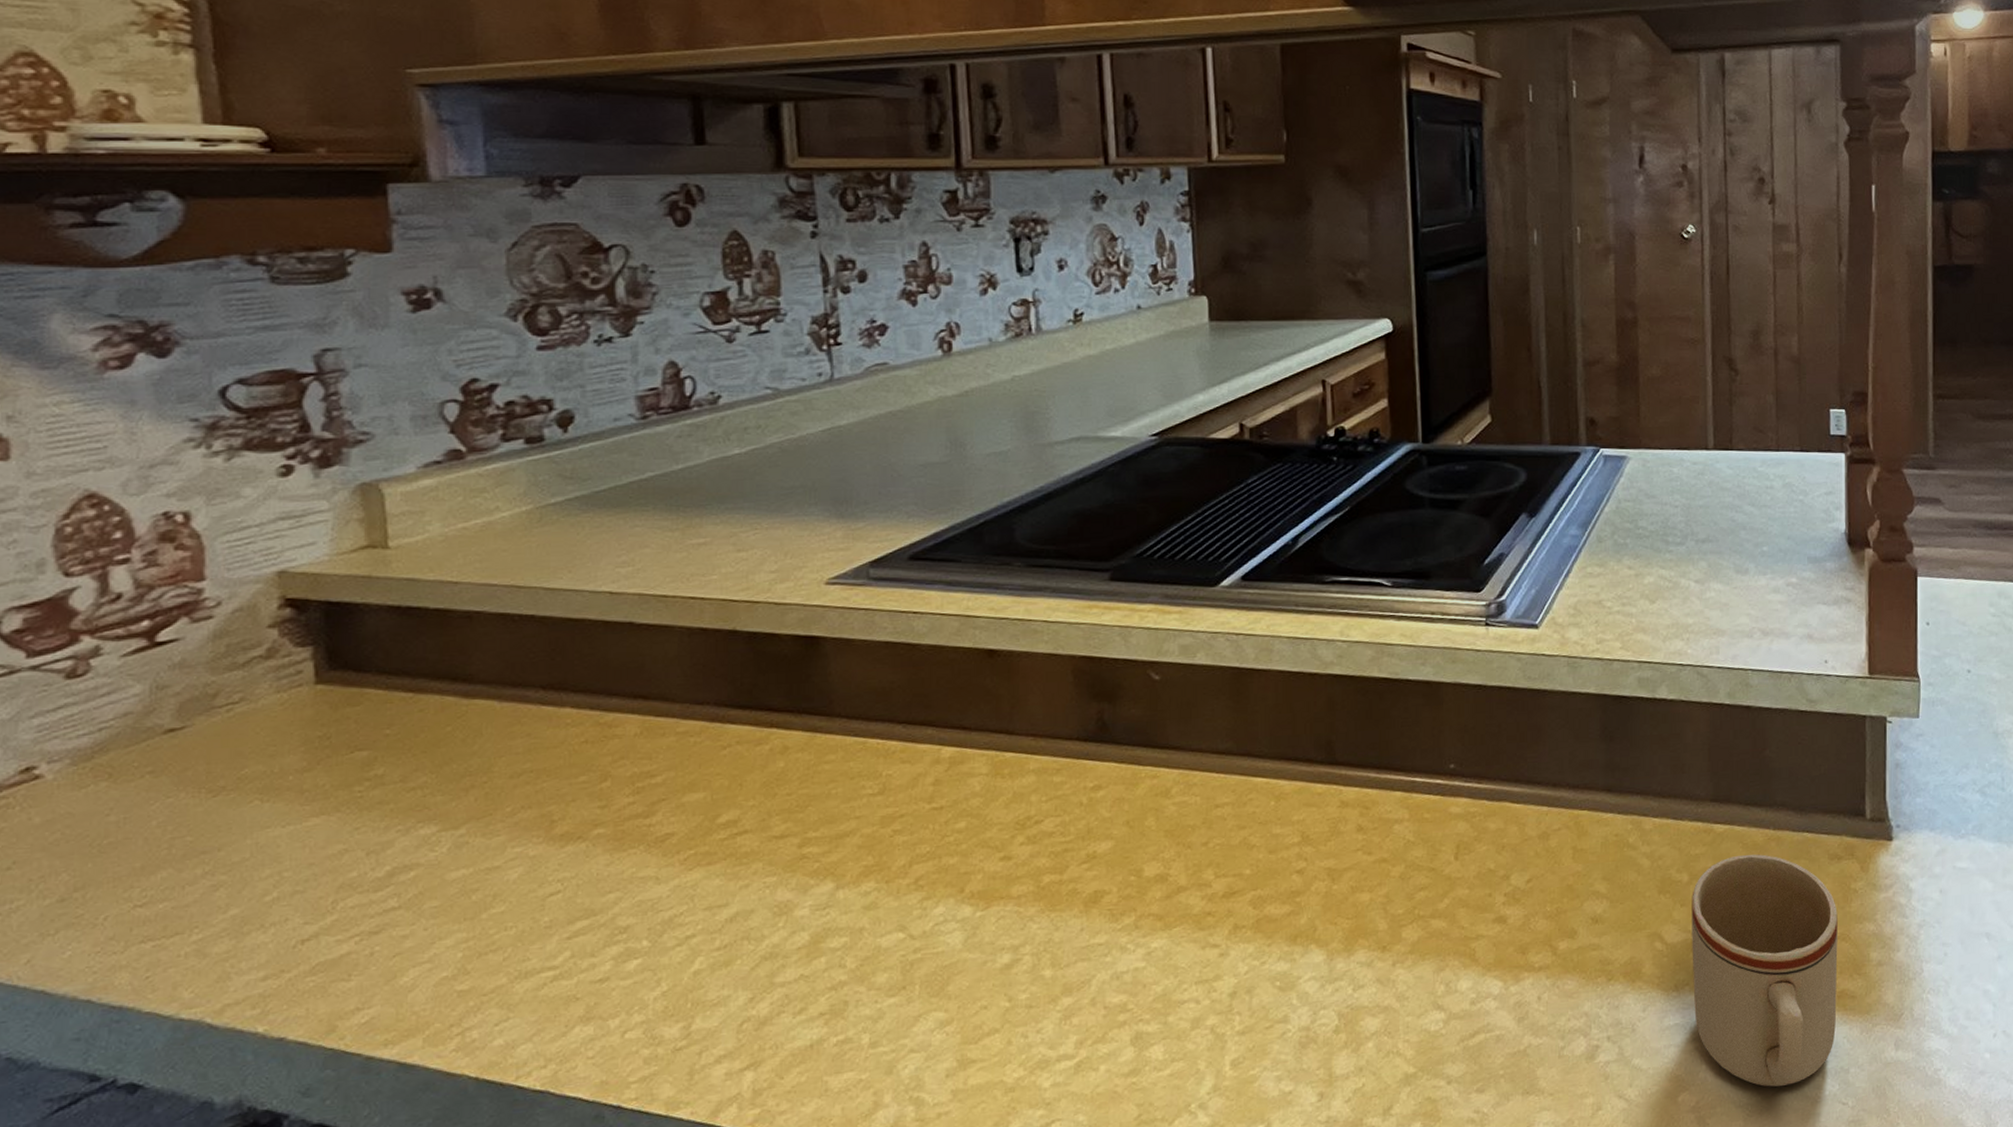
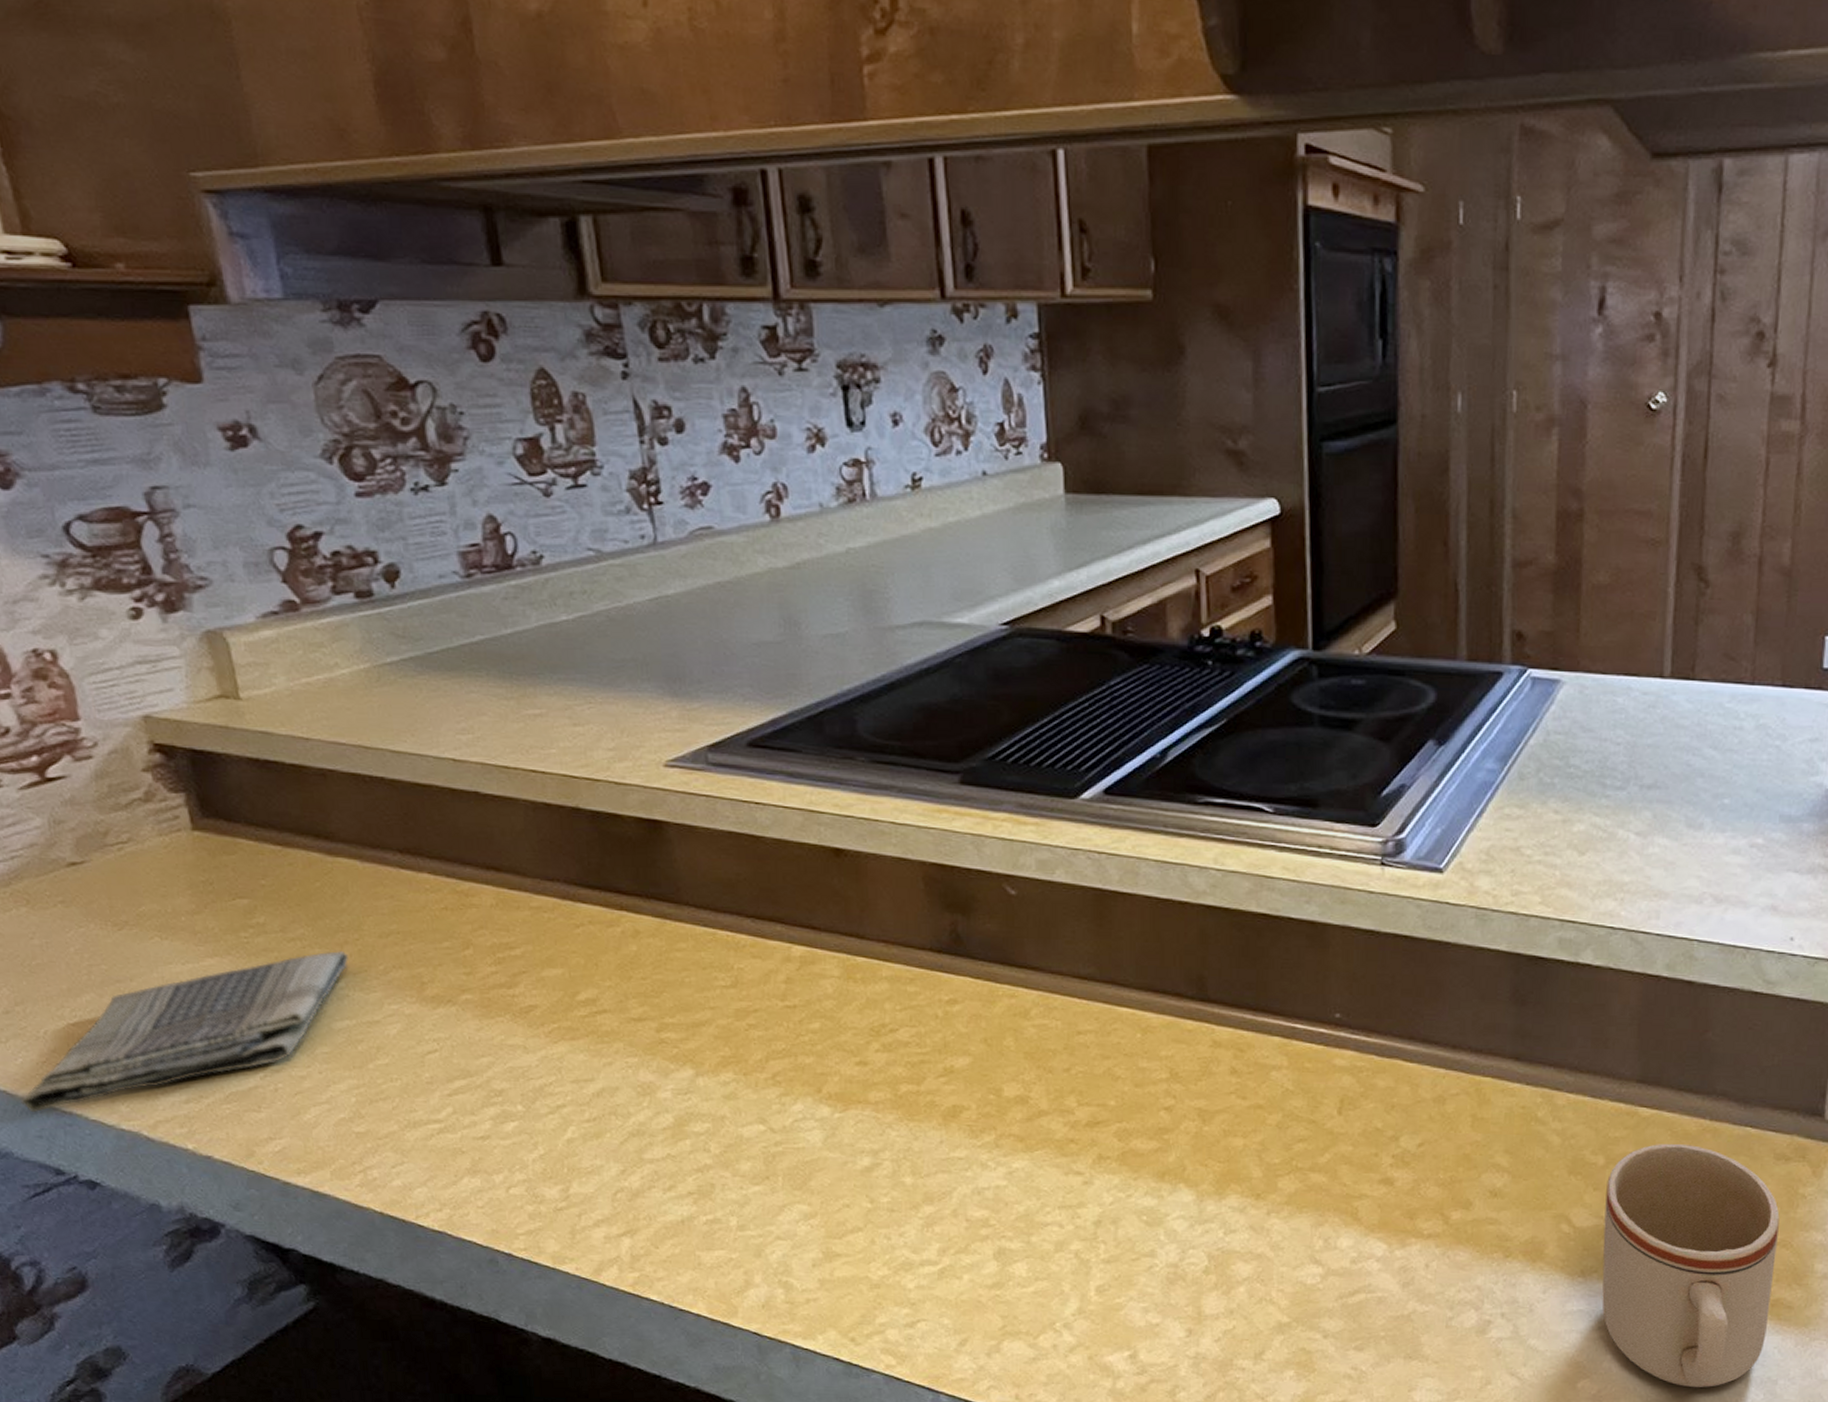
dish towel: none [61,796,473,1012] -> present [21,951,348,1112]

